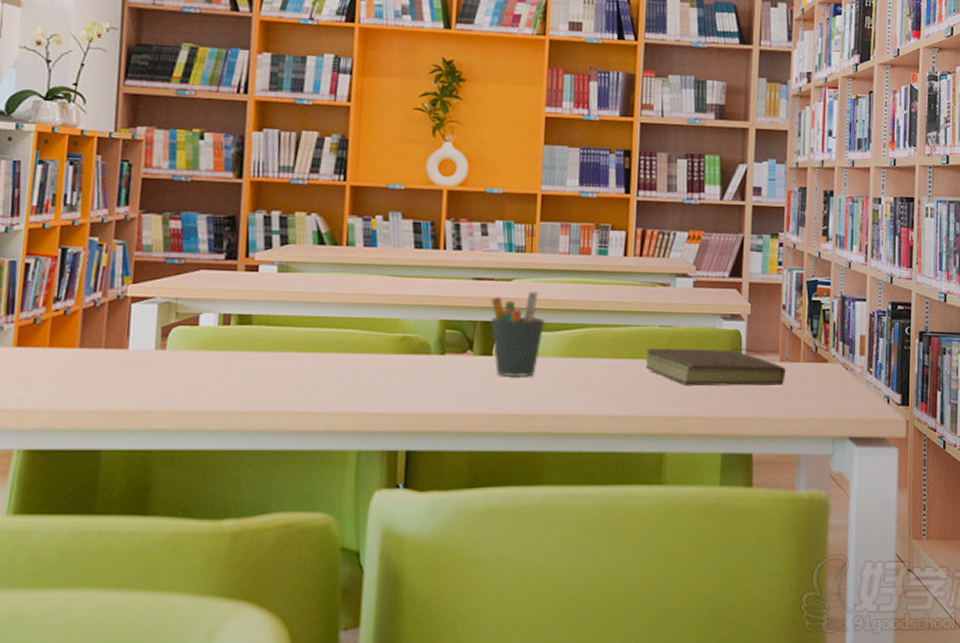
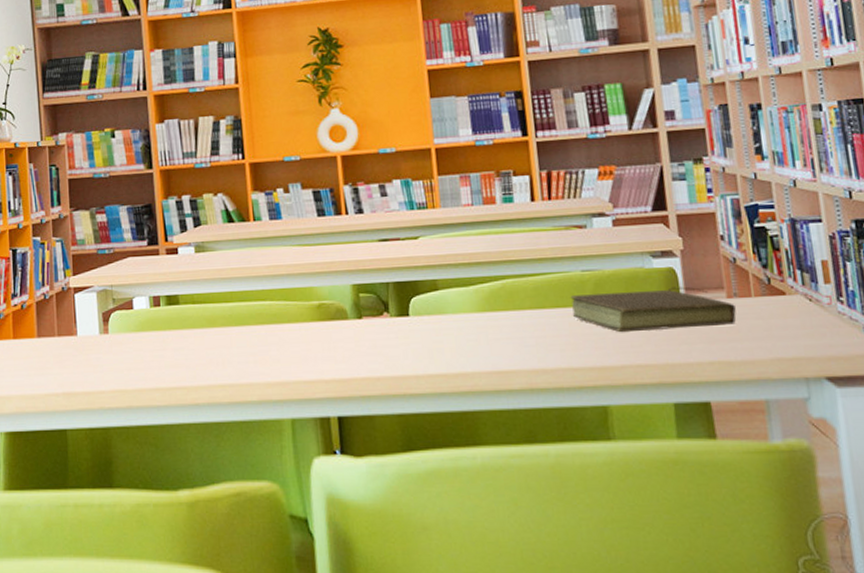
pen holder: present [491,291,545,378] -> none [399,247,459,337]

